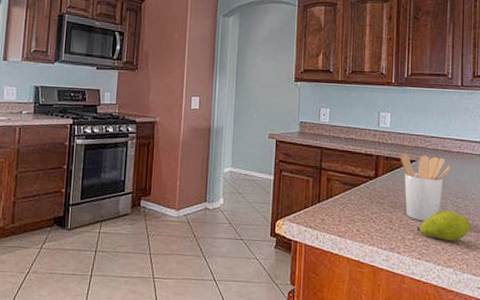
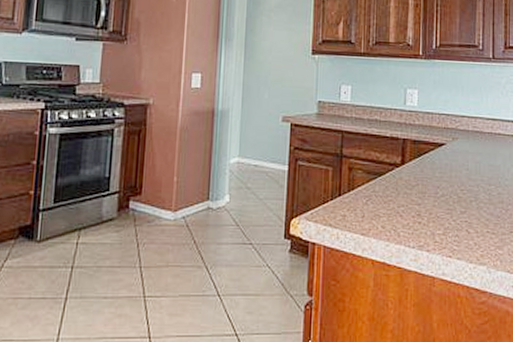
utensil holder: present [400,153,451,222] -> none [428,135,483,213]
fruit: present [417,210,471,242] -> none [447,200,505,235]

